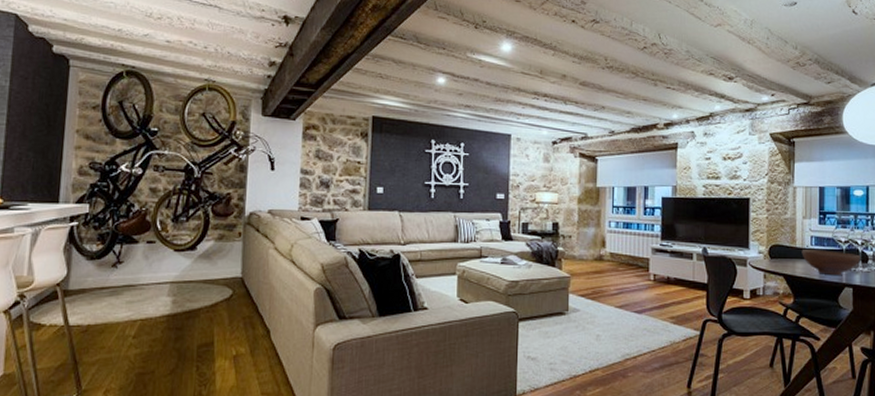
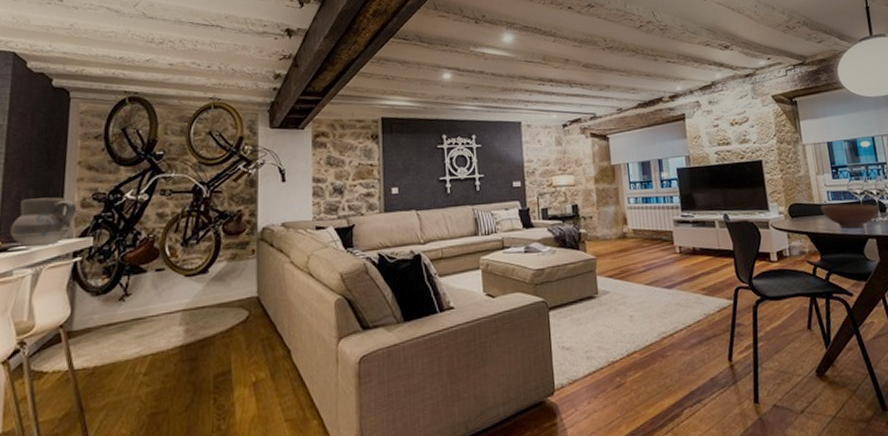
ceramic jug: none [12,161,75,207] -> present [10,197,77,247]

